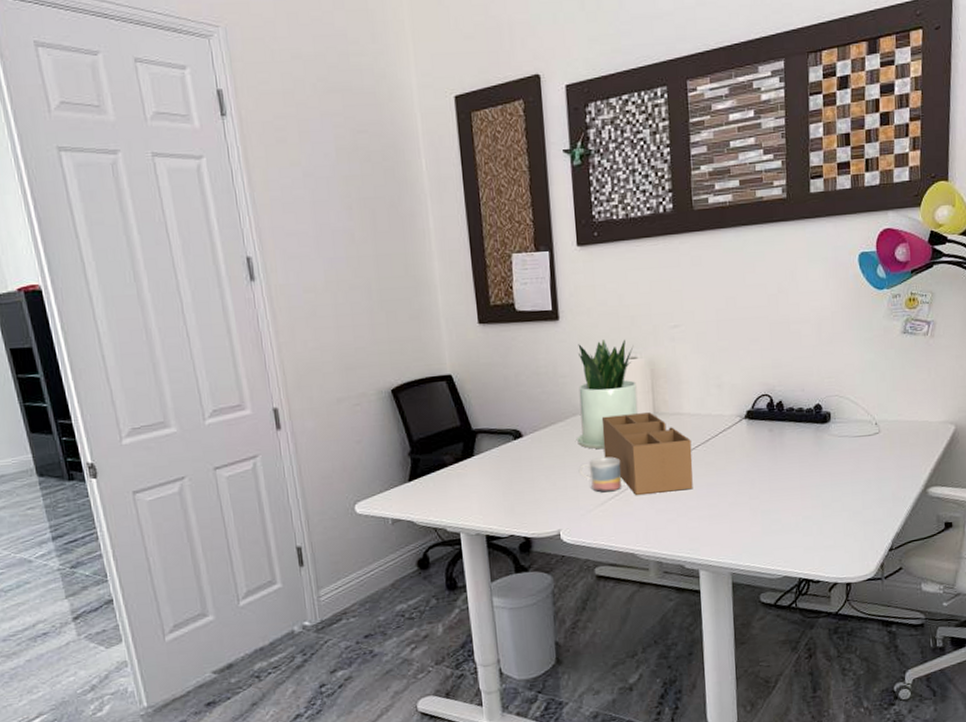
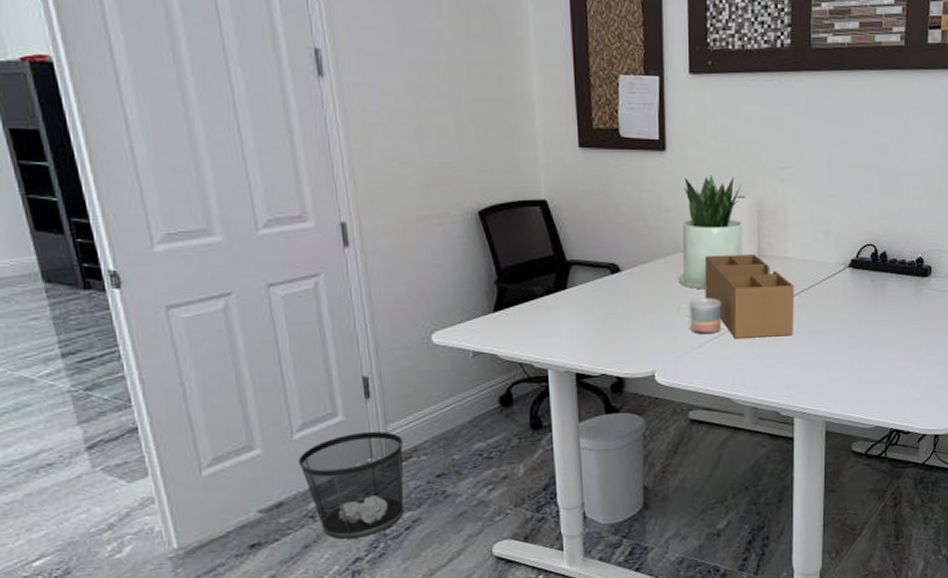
waste bin: none [245,596,337,697] -> present [298,431,404,539]

